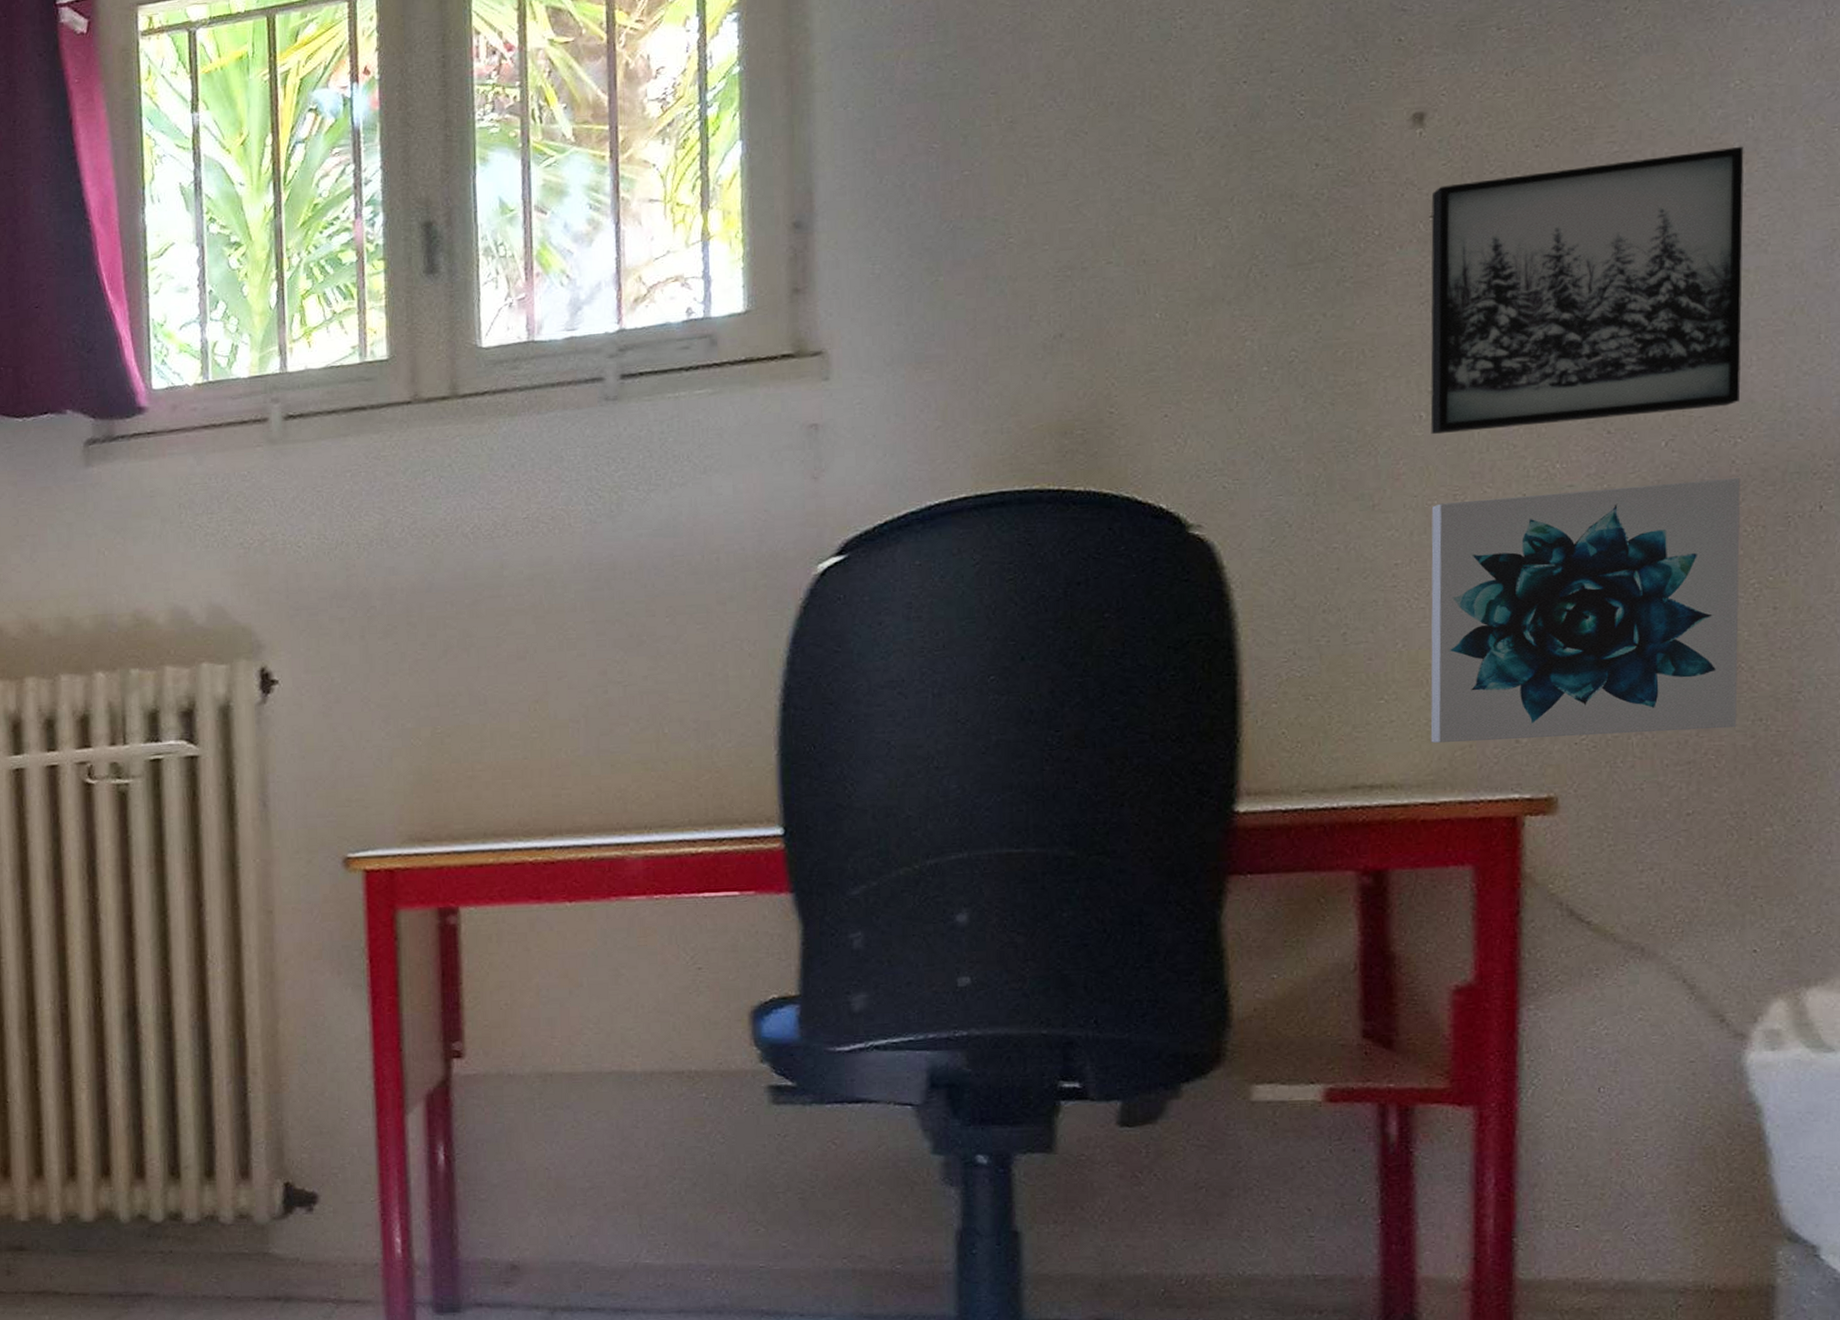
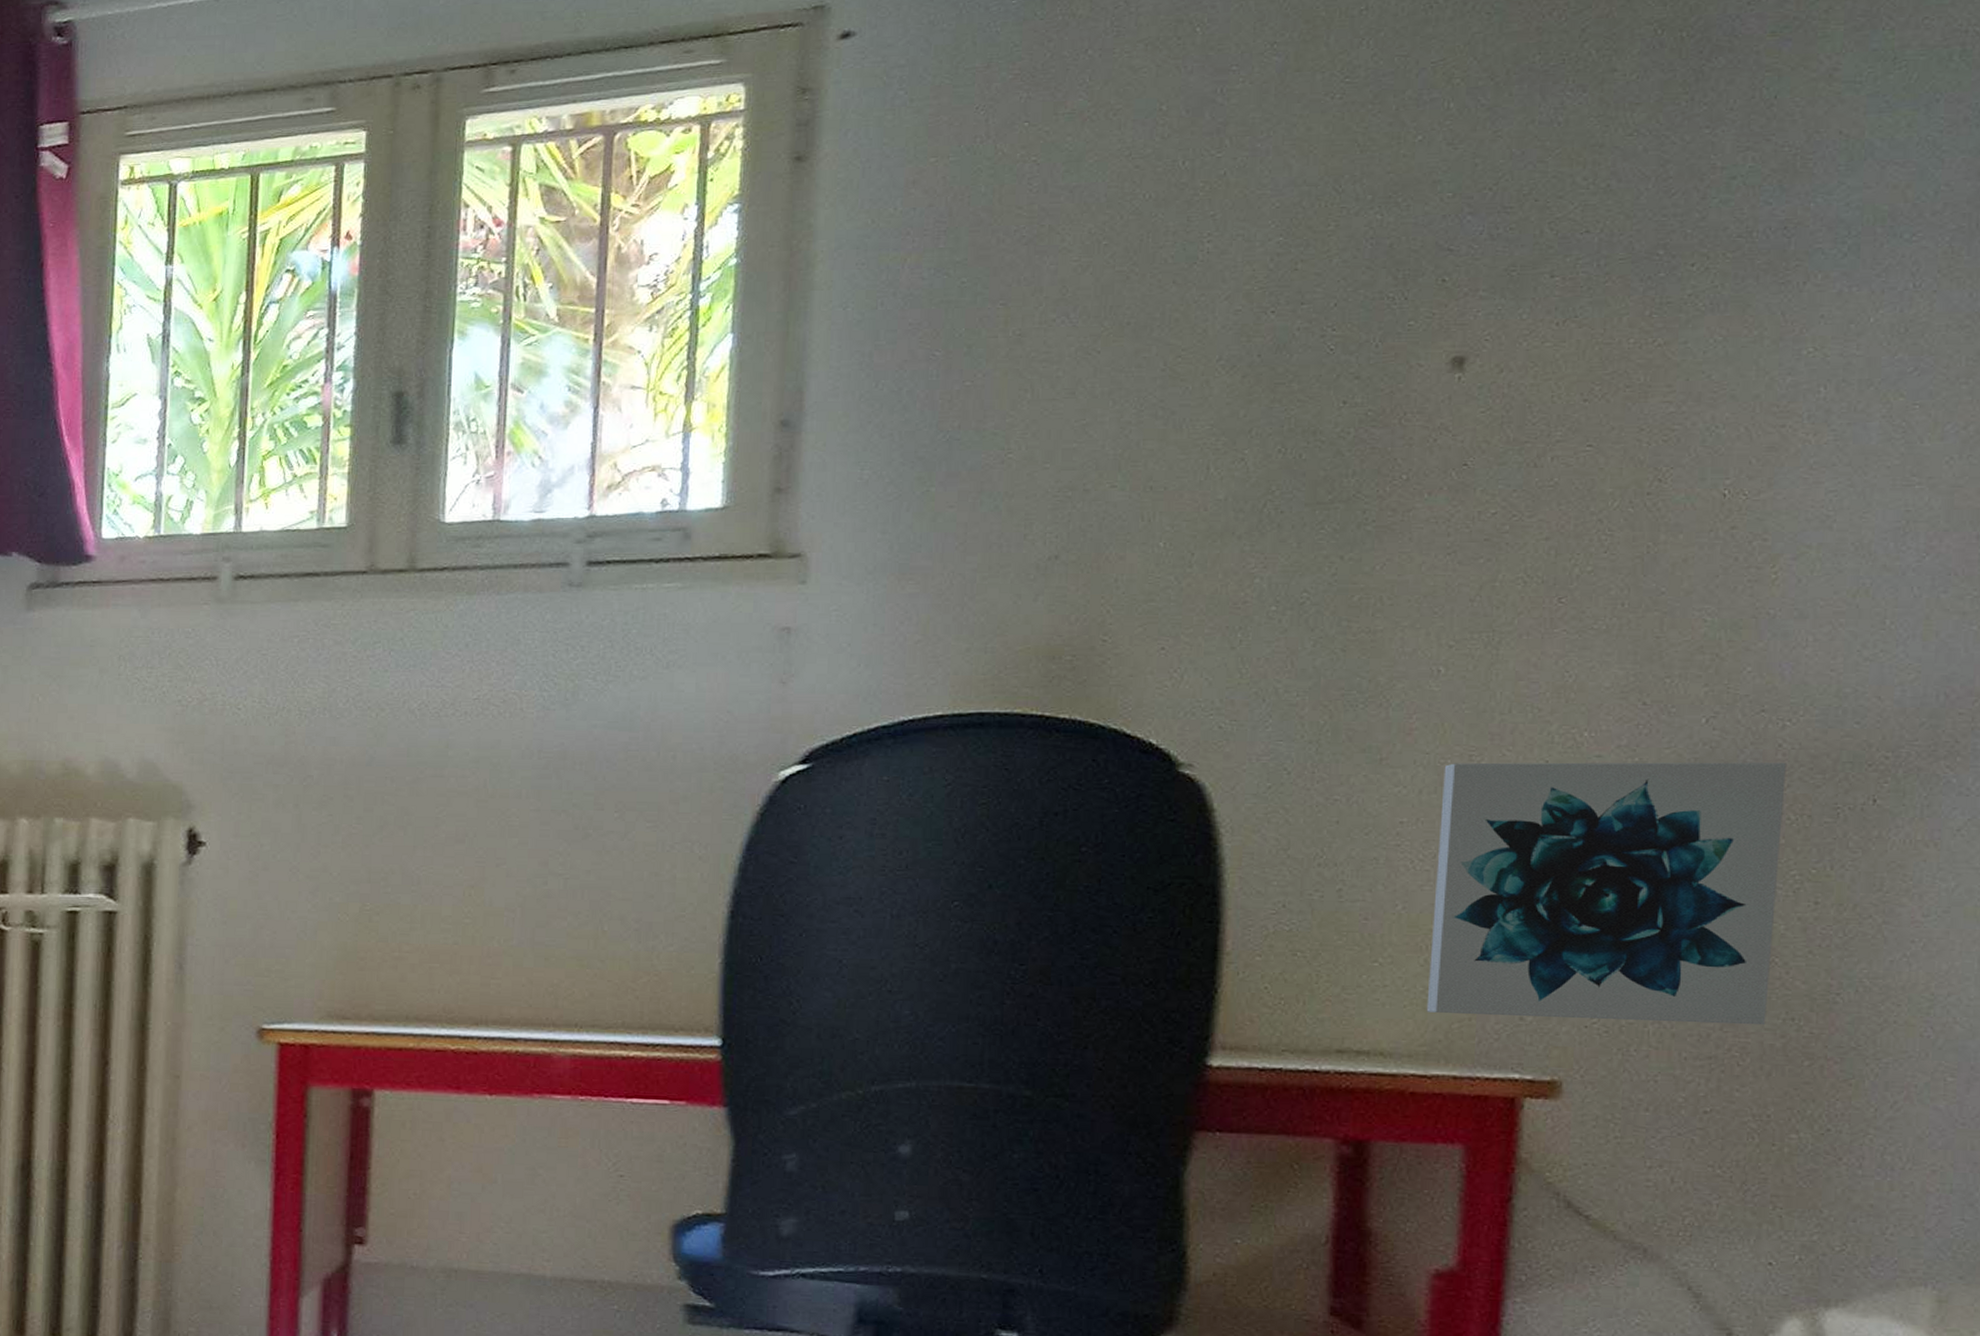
wall art: present [1430,146,1744,435] -> none [1449,416,1813,691]

